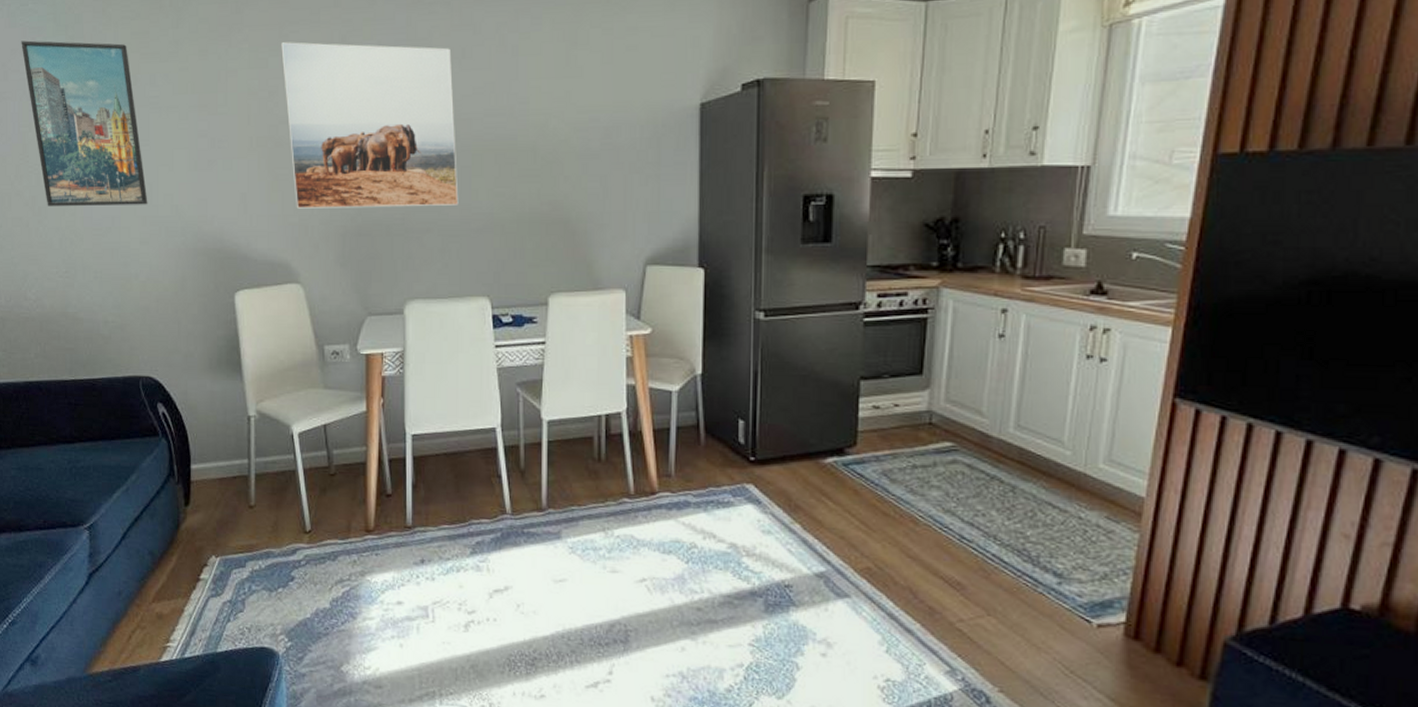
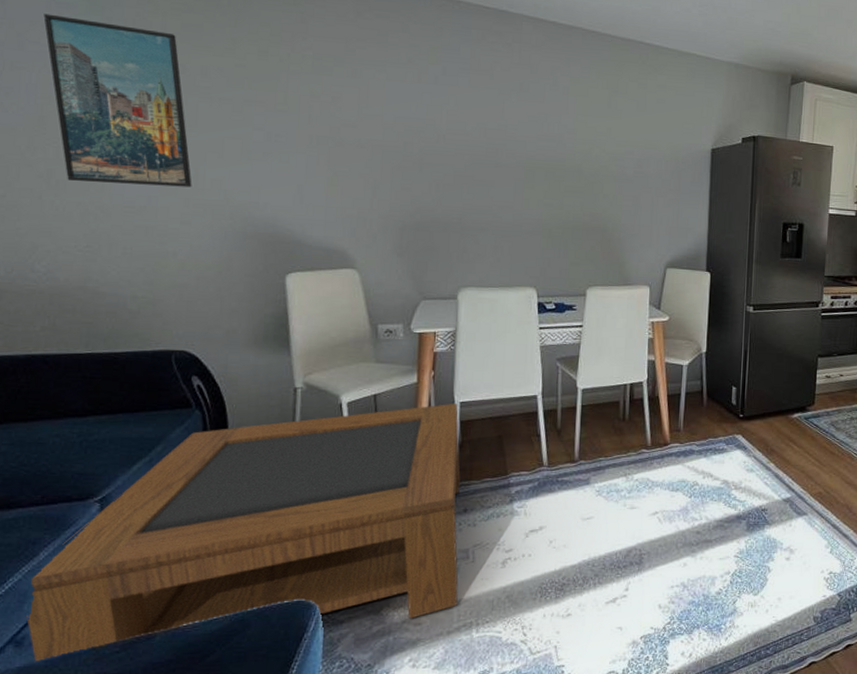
coffee table: none [38,435,419,682] -> present [26,403,461,662]
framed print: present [281,42,459,209] -> none [347,55,512,211]

